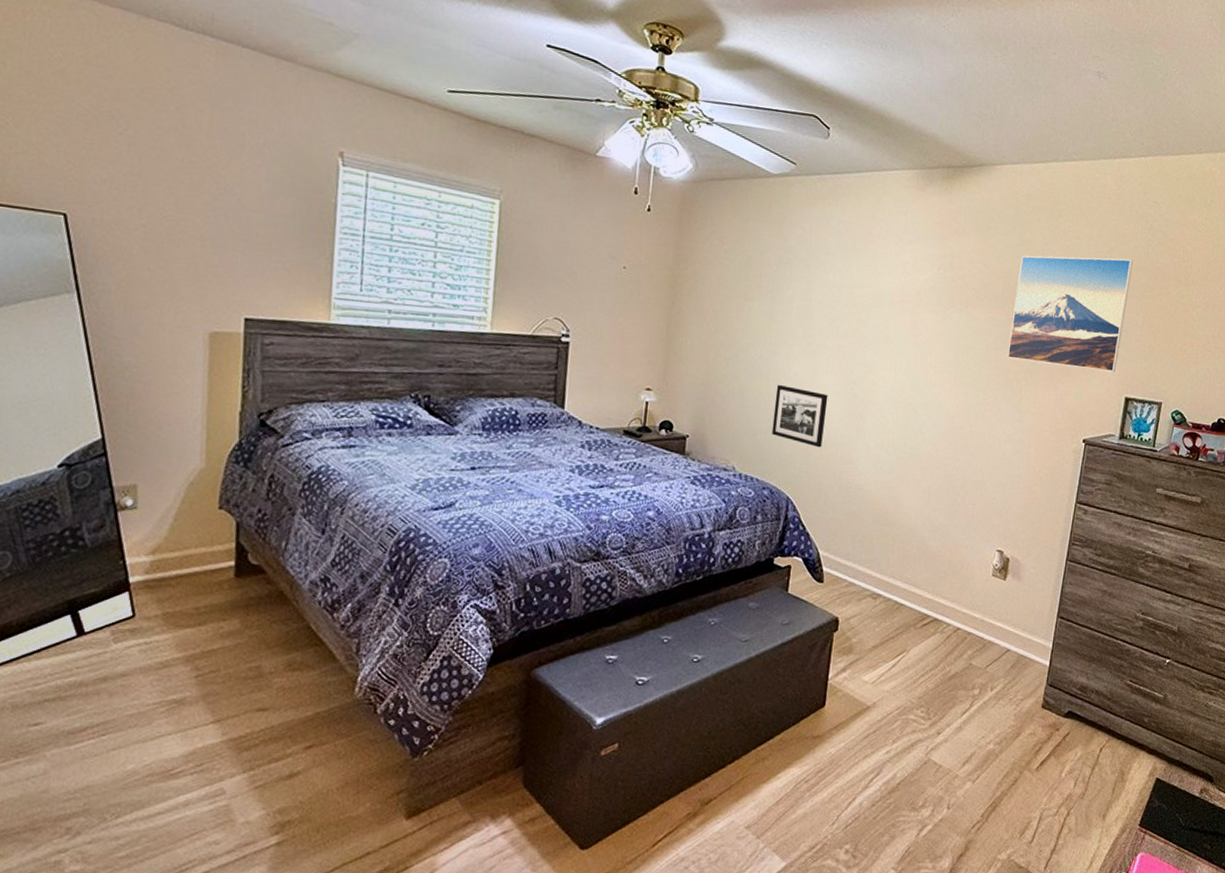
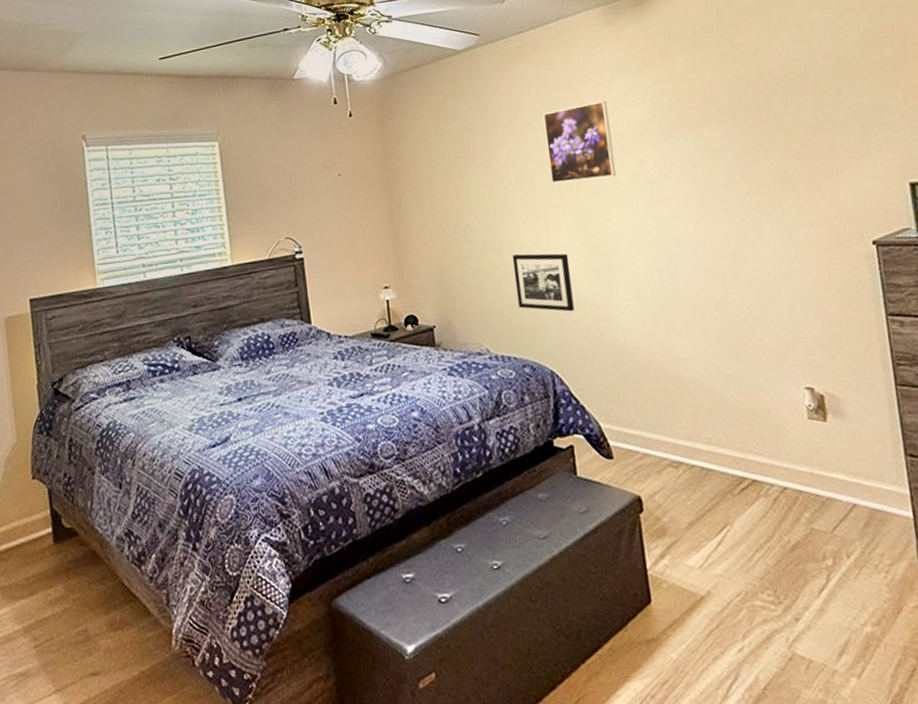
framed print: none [829,258,899,334] -> present [543,100,616,184]
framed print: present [1007,255,1134,373] -> none [739,32,888,171]

